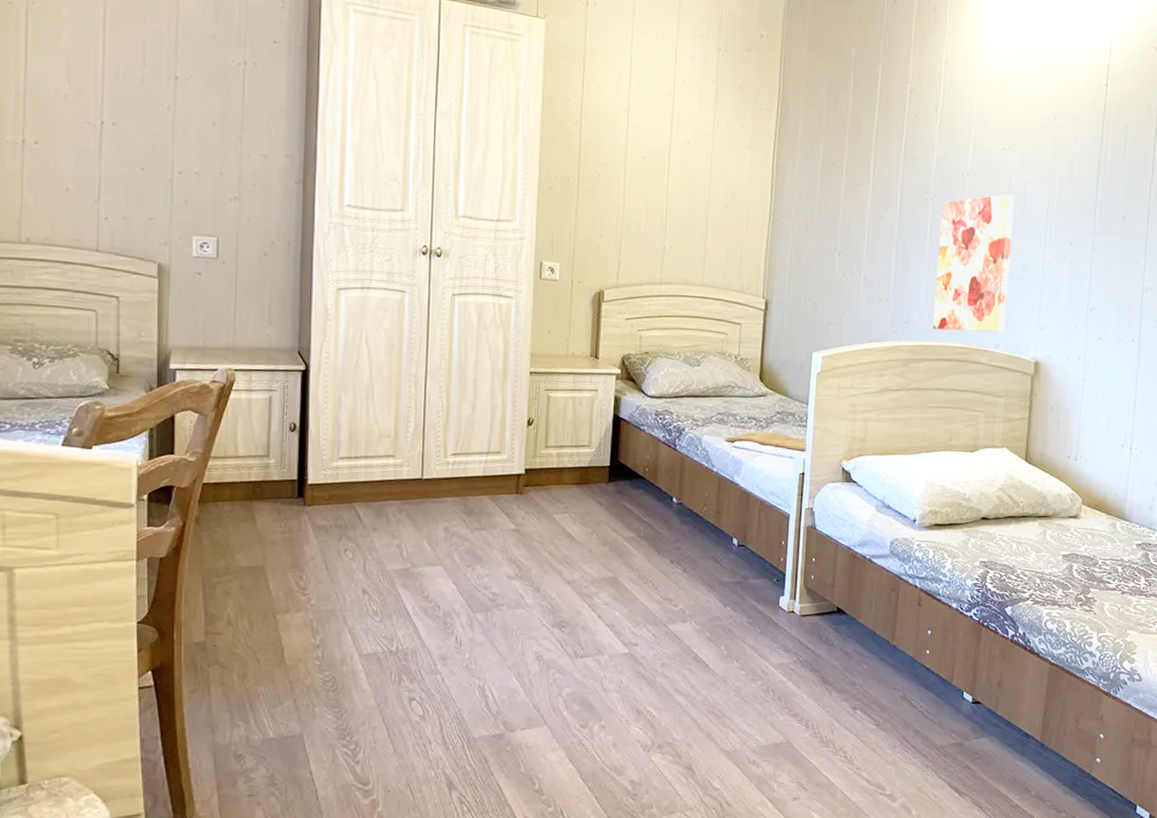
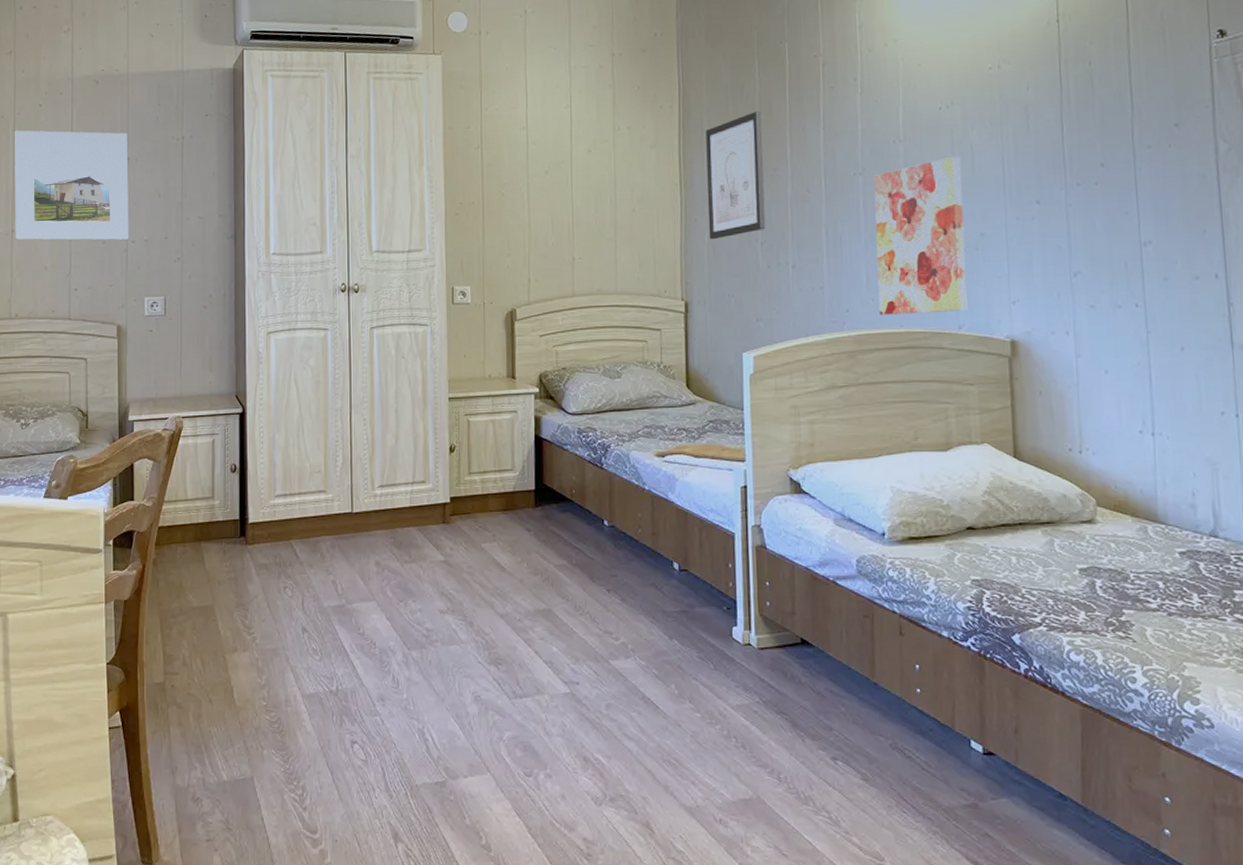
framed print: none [26,22,176,169] -> present [14,130,129,240]
wall art: none [793,127,852,245] -> present [705,111,766,240]

